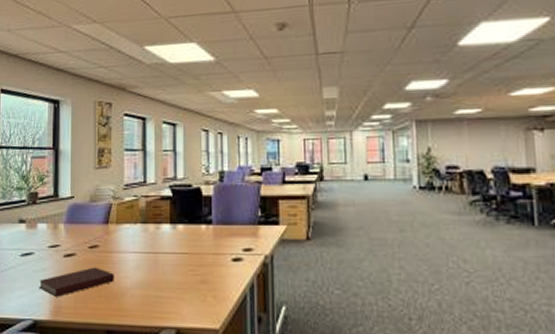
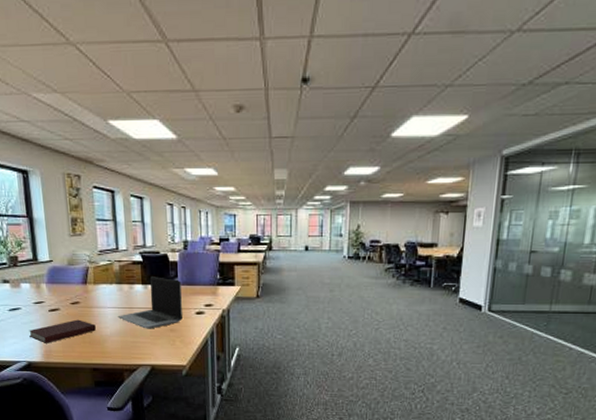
laptop computer: none [140,214,216,280] -> present [117,276,182,329]

